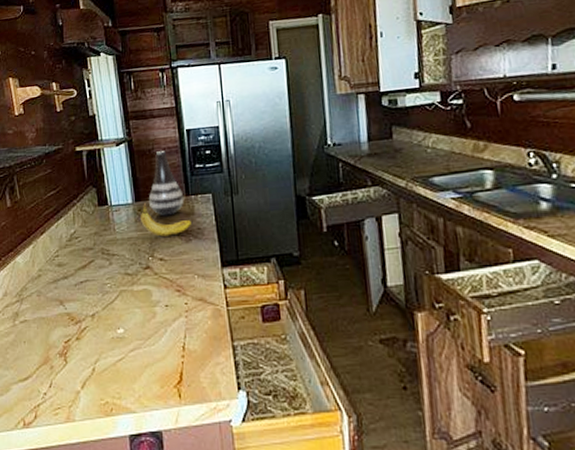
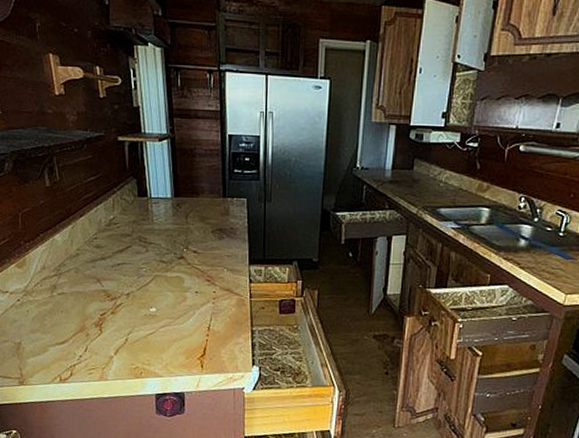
fruit: present [141,202,193,237] -> none [178,199,227,232]
vase: present [149,151,184,216] -> none [188,152,221,214]

